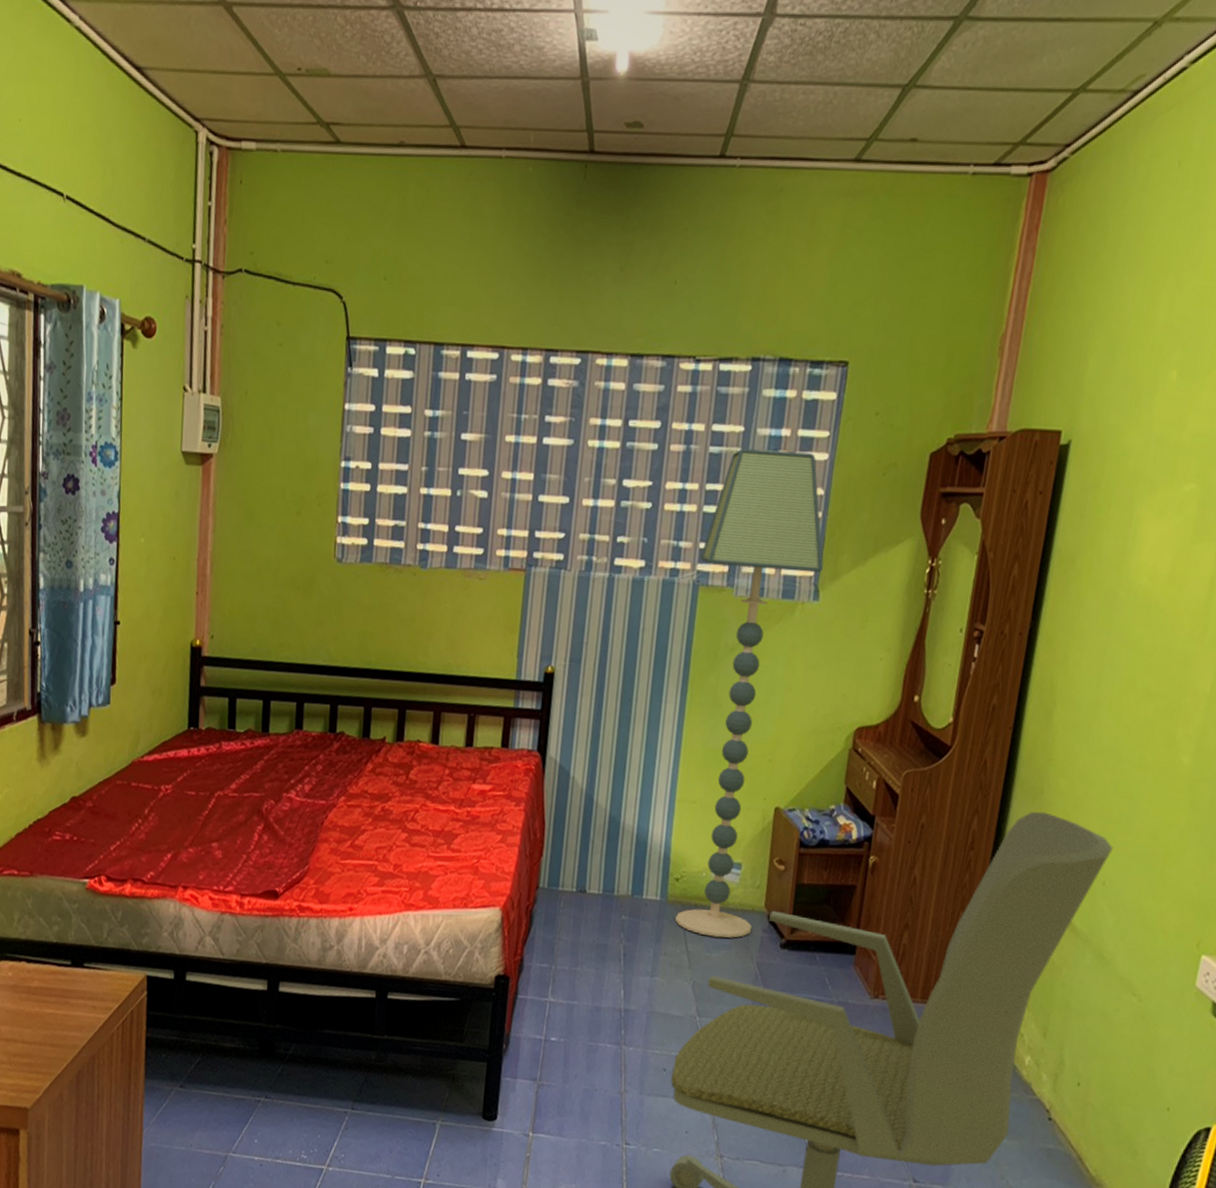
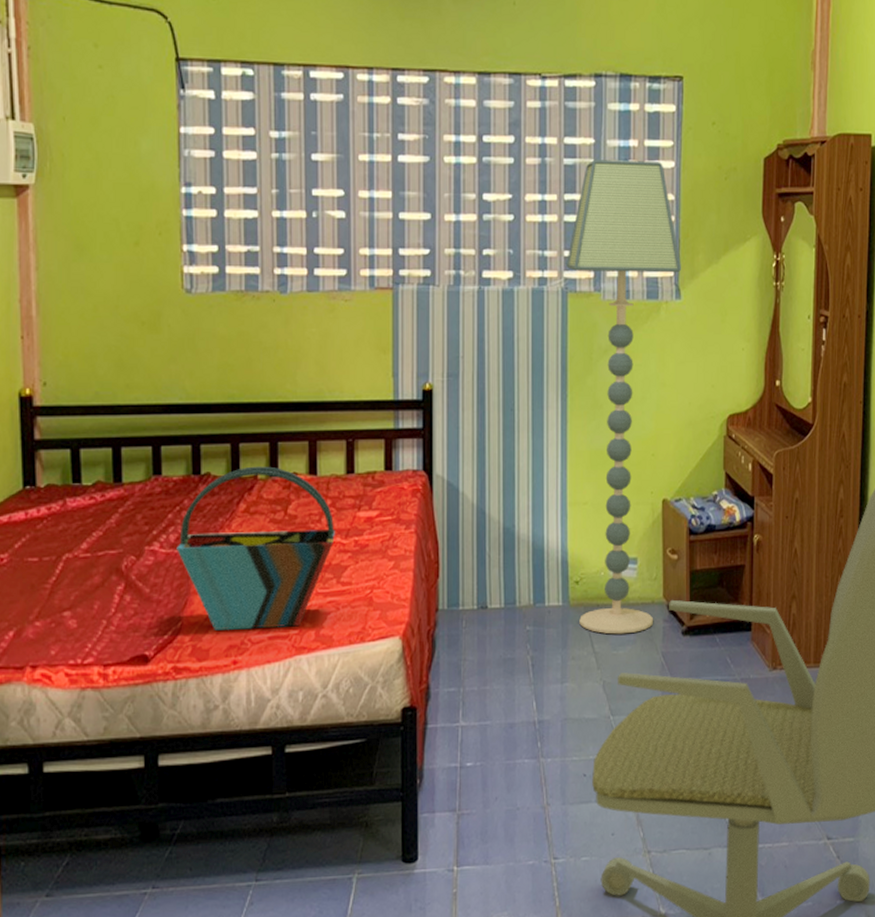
tote bag: none [309,730,450,885] -> present [176,466,335,630]

